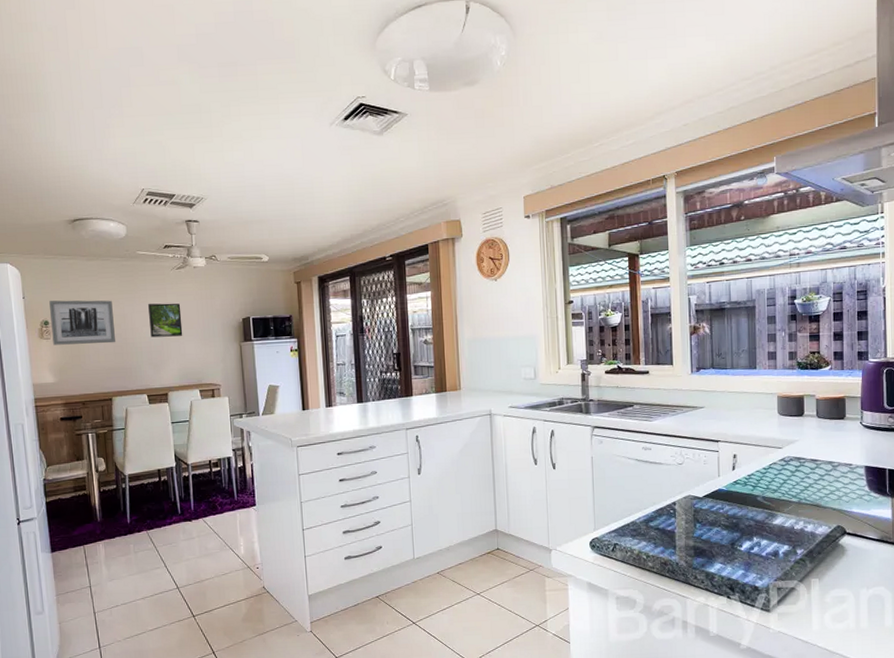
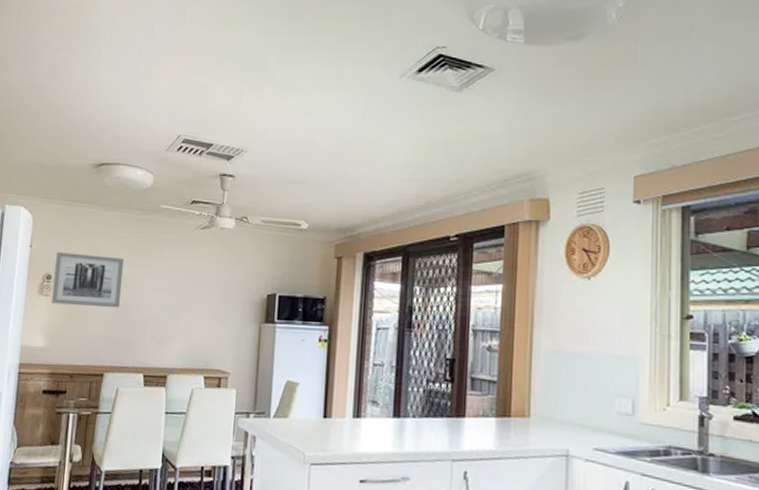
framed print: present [148,303,183,338] -> none [159,267,199,308]

